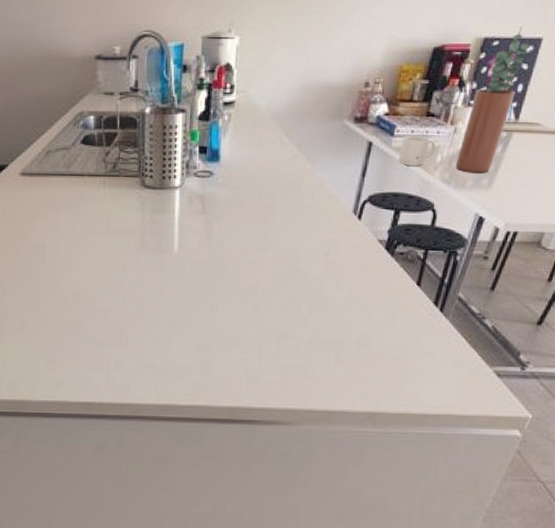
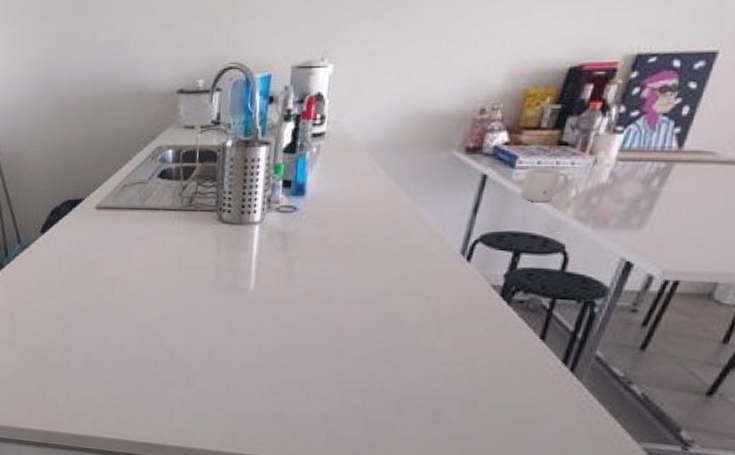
vase: present [455,26,531,173] -> none [595,39,701,211]

